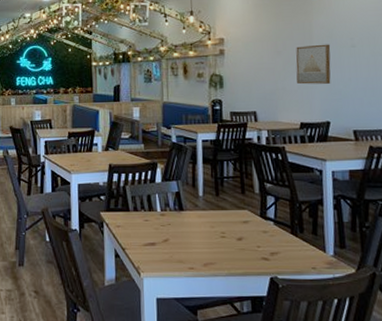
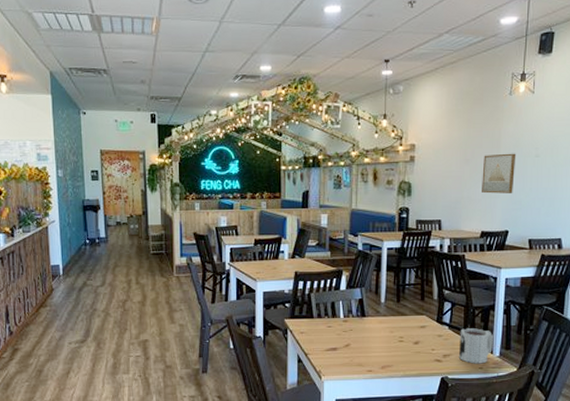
mug: none [287,224,325,264] -> present [458,328,494,364]

